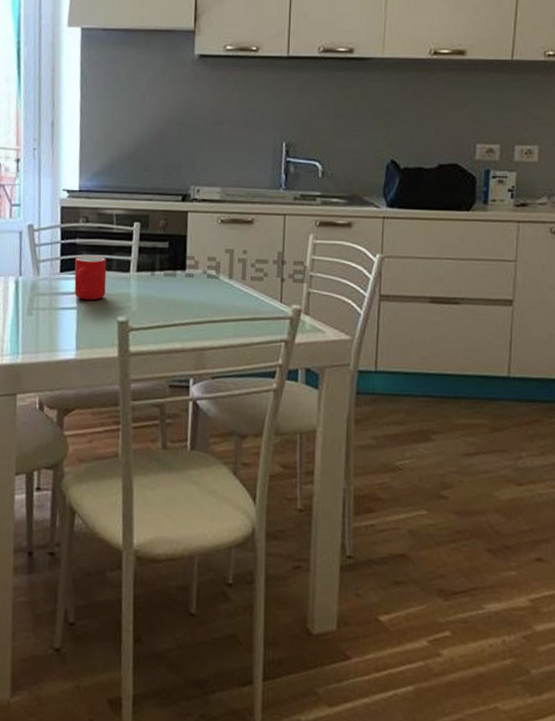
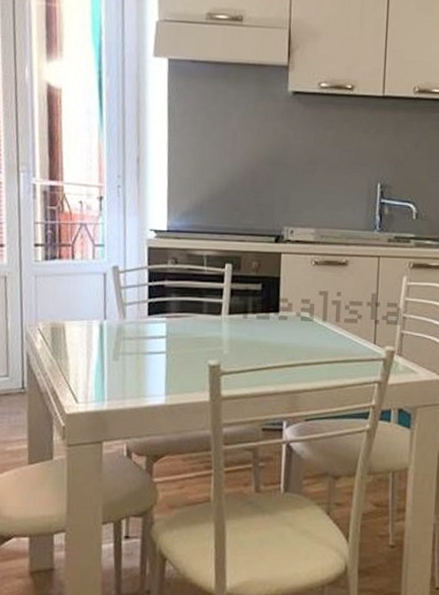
cup: present [74,256,107,300] -> none [163,298,197,344]

